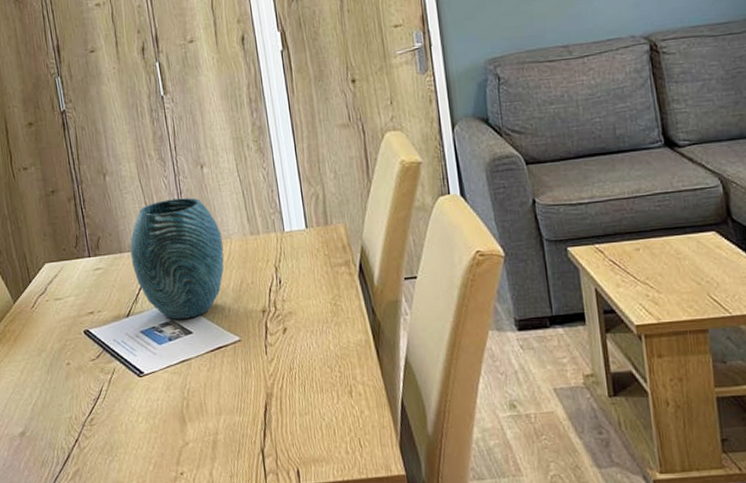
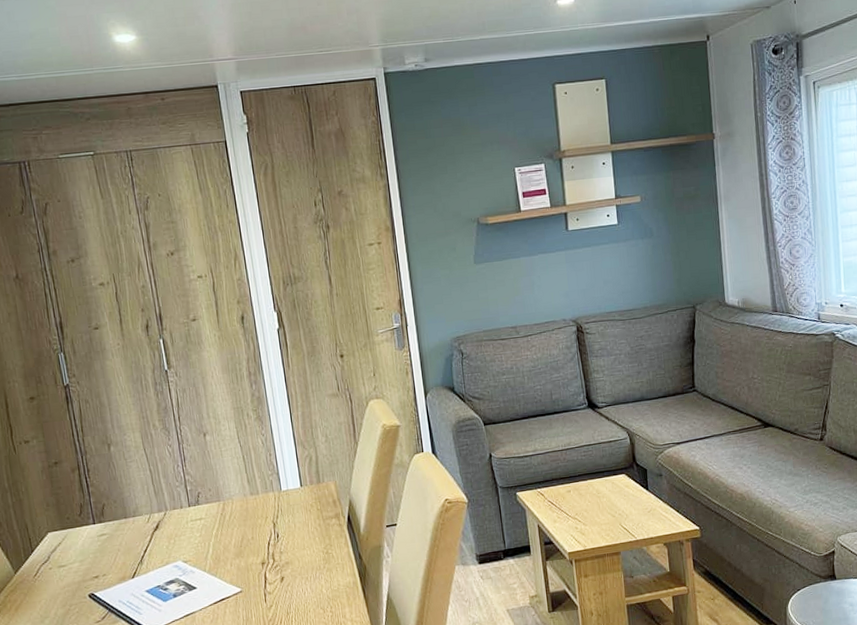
vase: present [130,198,224,320] -> none [135,463,226,577]

